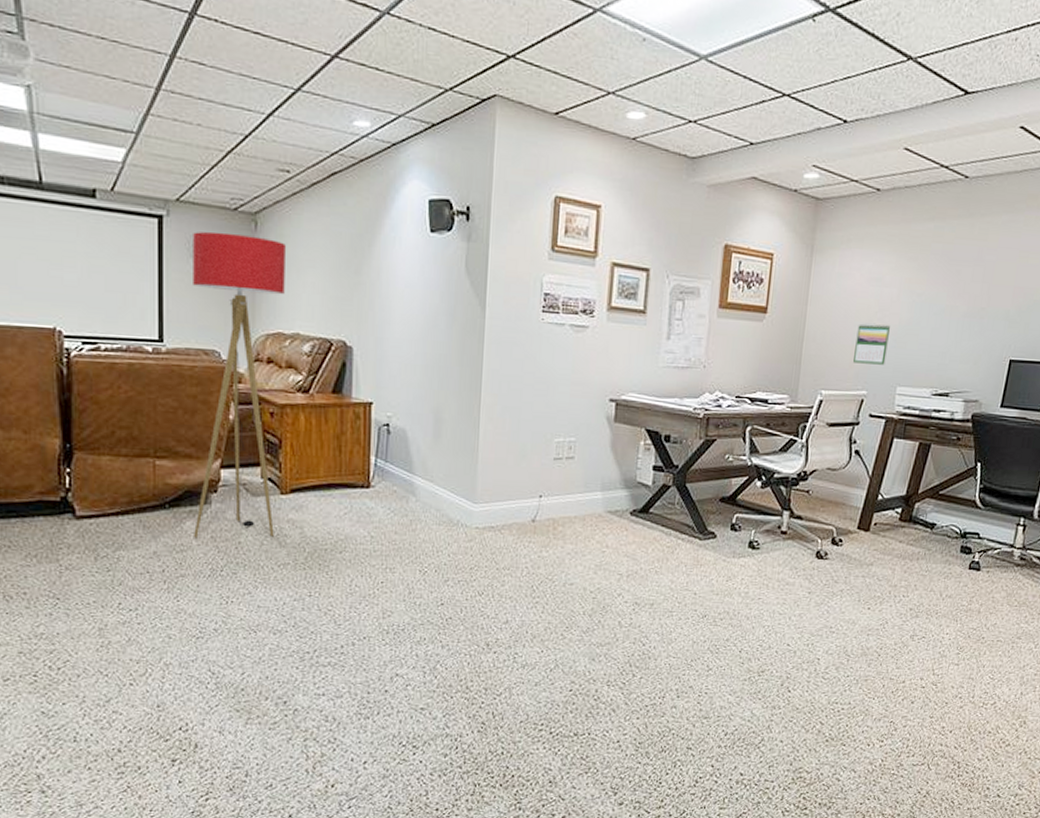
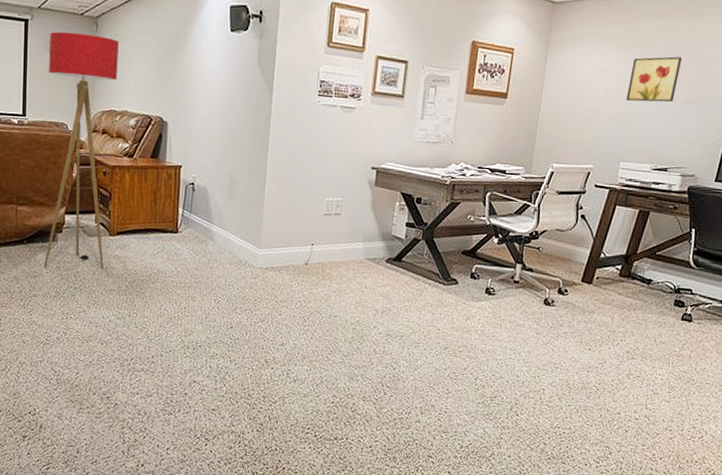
calendar: present [853,323,891,365] -> none [582,108,616,143]
wall art: none [901,262,961,317] -> present [626,56,682,103]

